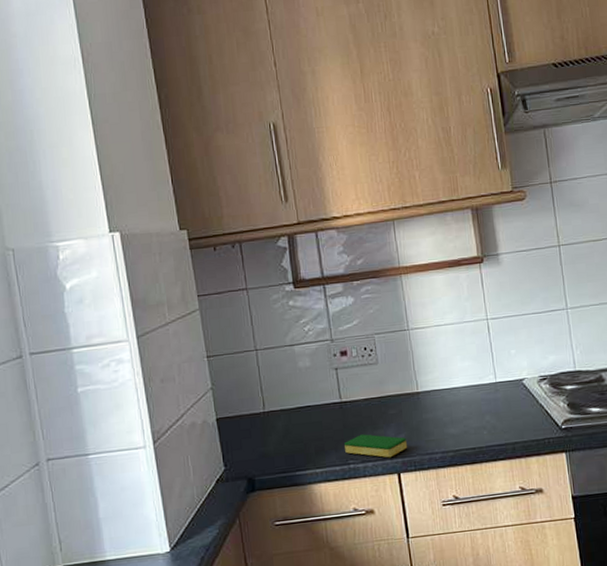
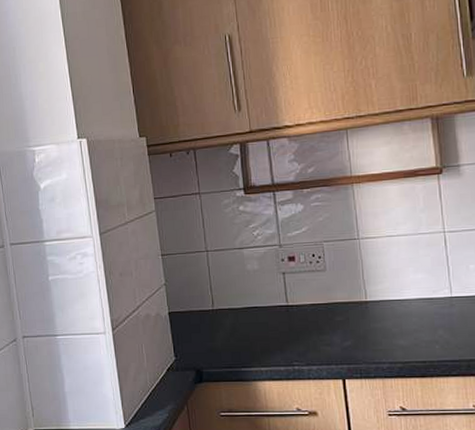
dish sponge: present [344,434,408,458] -> none [290,338,354,363]

